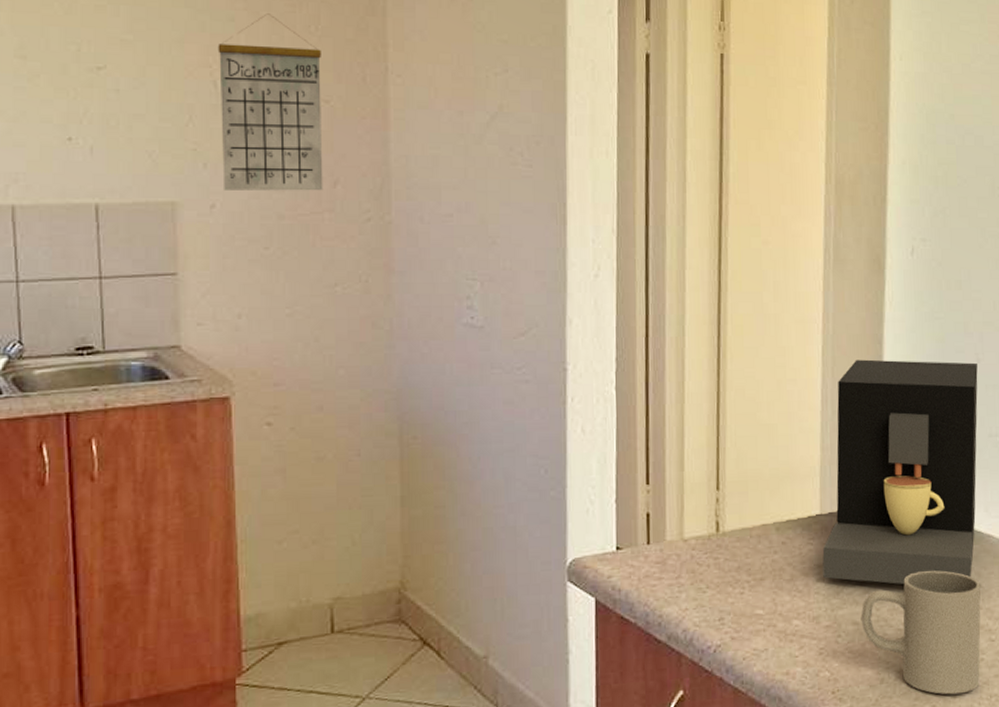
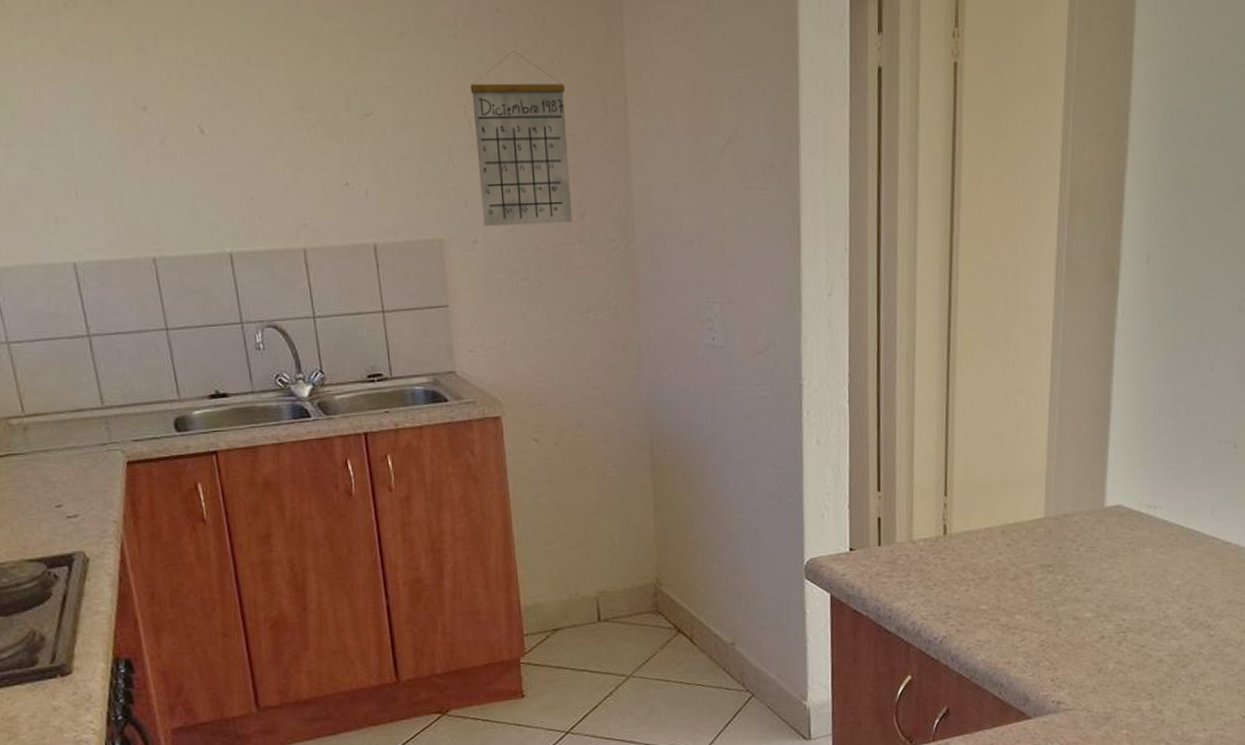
coffee maker: present [822,359,978,584] -> none [1046,369,1211,583]
mug: present [861,570,981,695] -> none [1081,571,1203,685]

